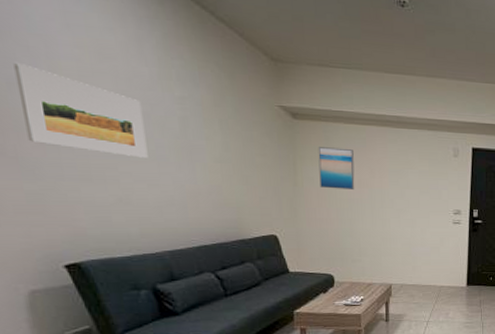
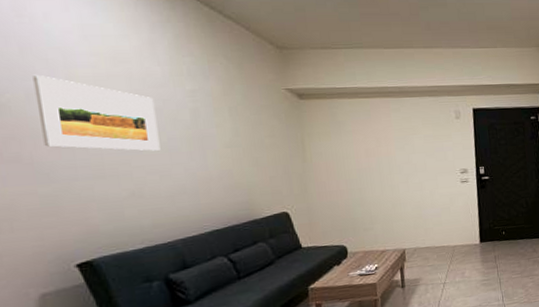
wall art: present [318,147,355,191] -> none [324,121,363,162]

